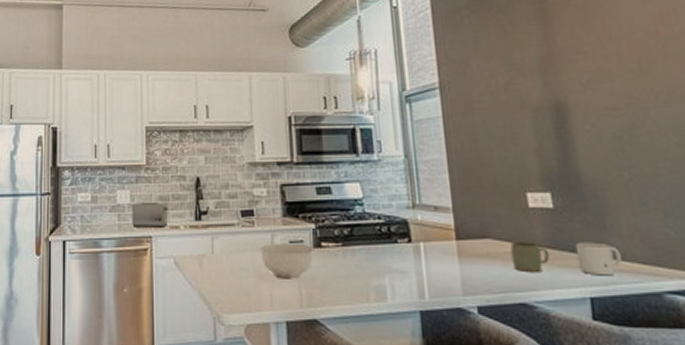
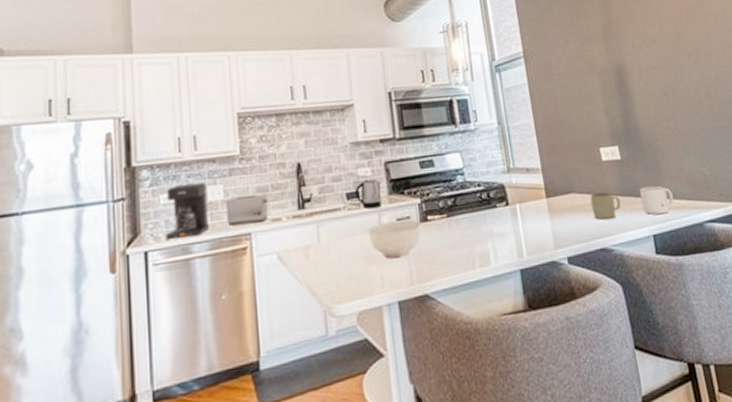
coffee maker: none [80,186,118,234] -> present [165,181,210,241]
kettle: none [249,199,276,229] -> present [354,178,382,210]

